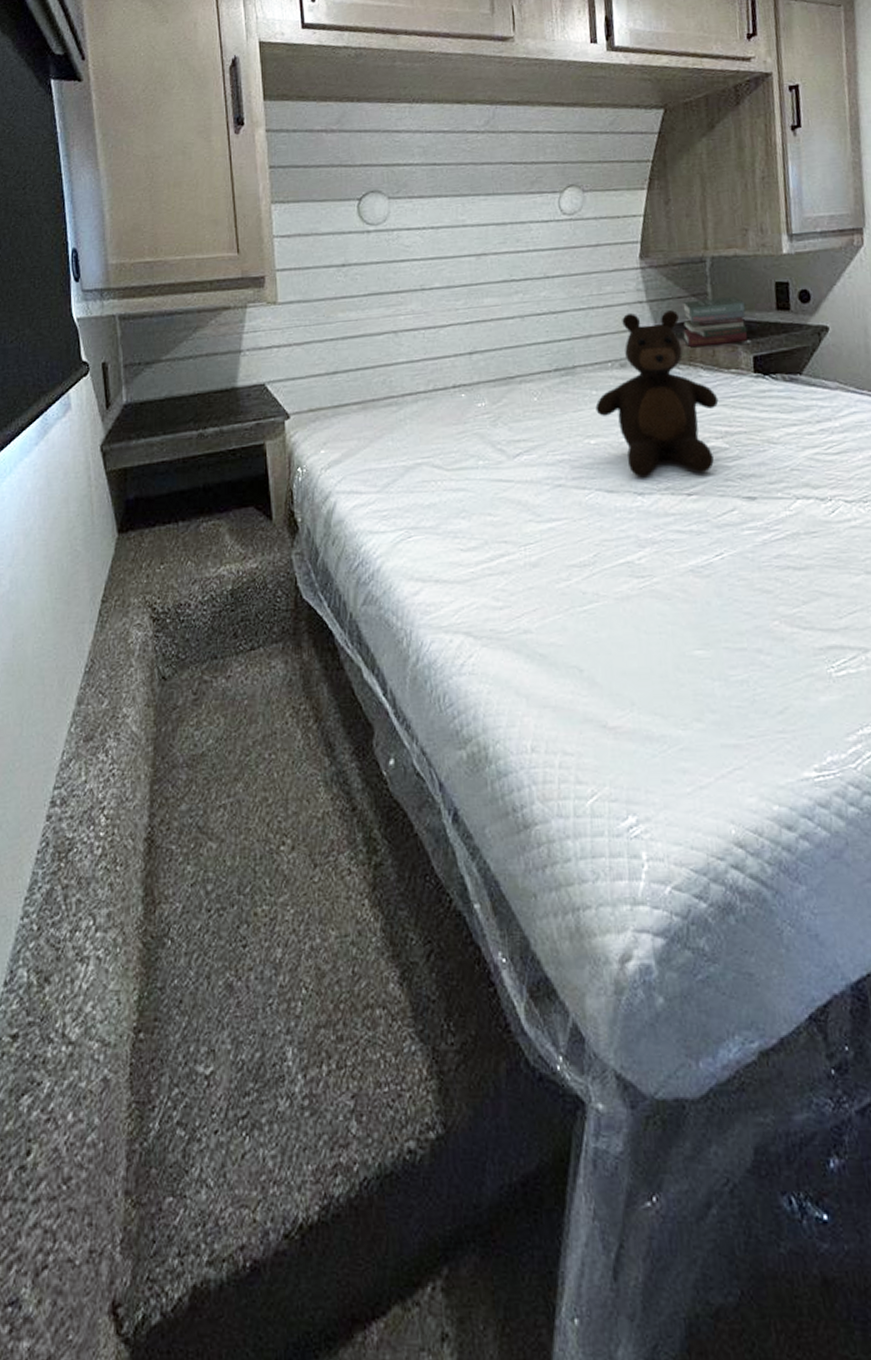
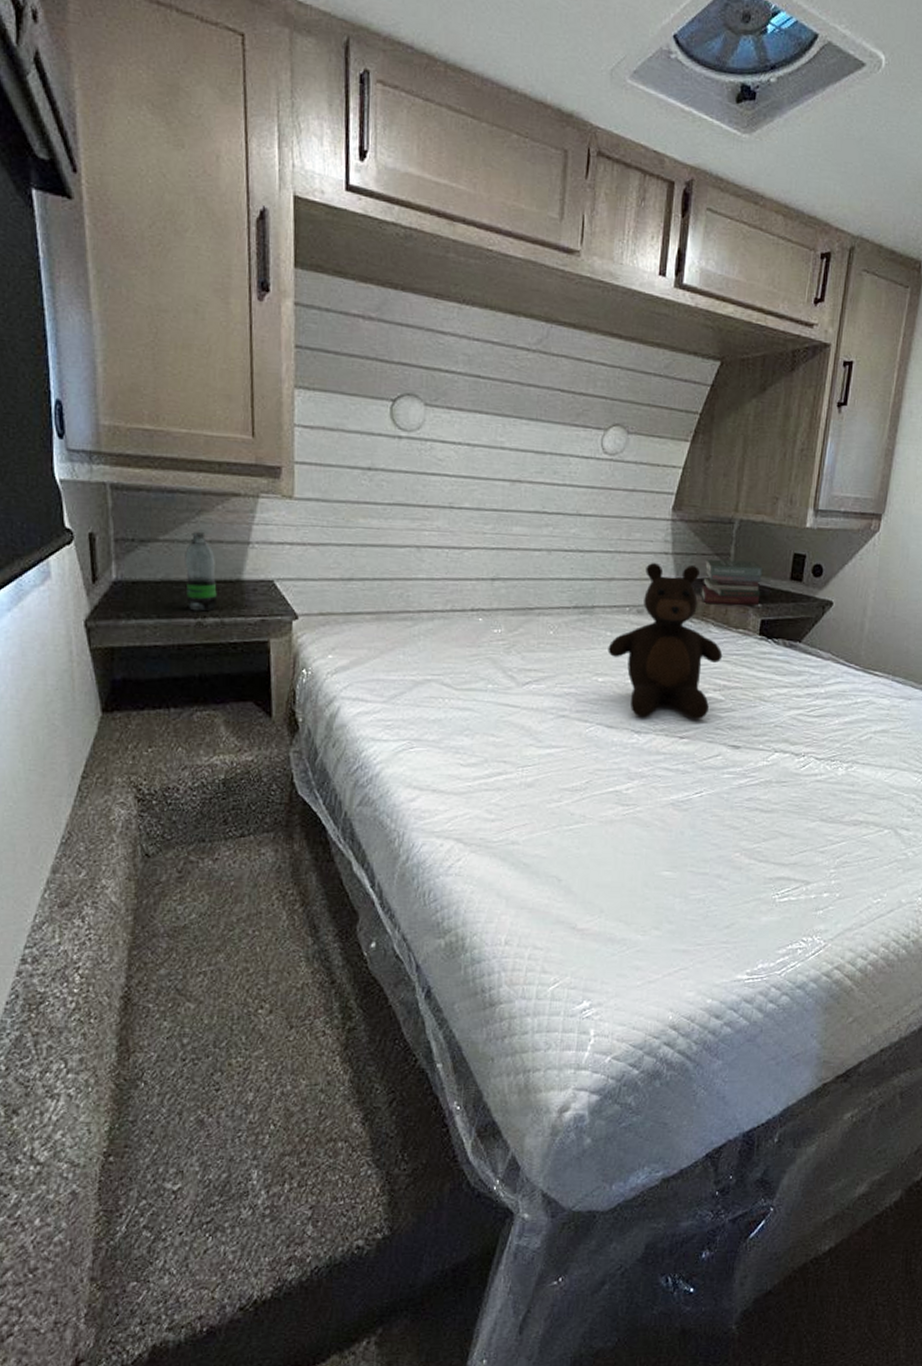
bottle: none [185,348,215,423] -> present [185,532,217,612]

